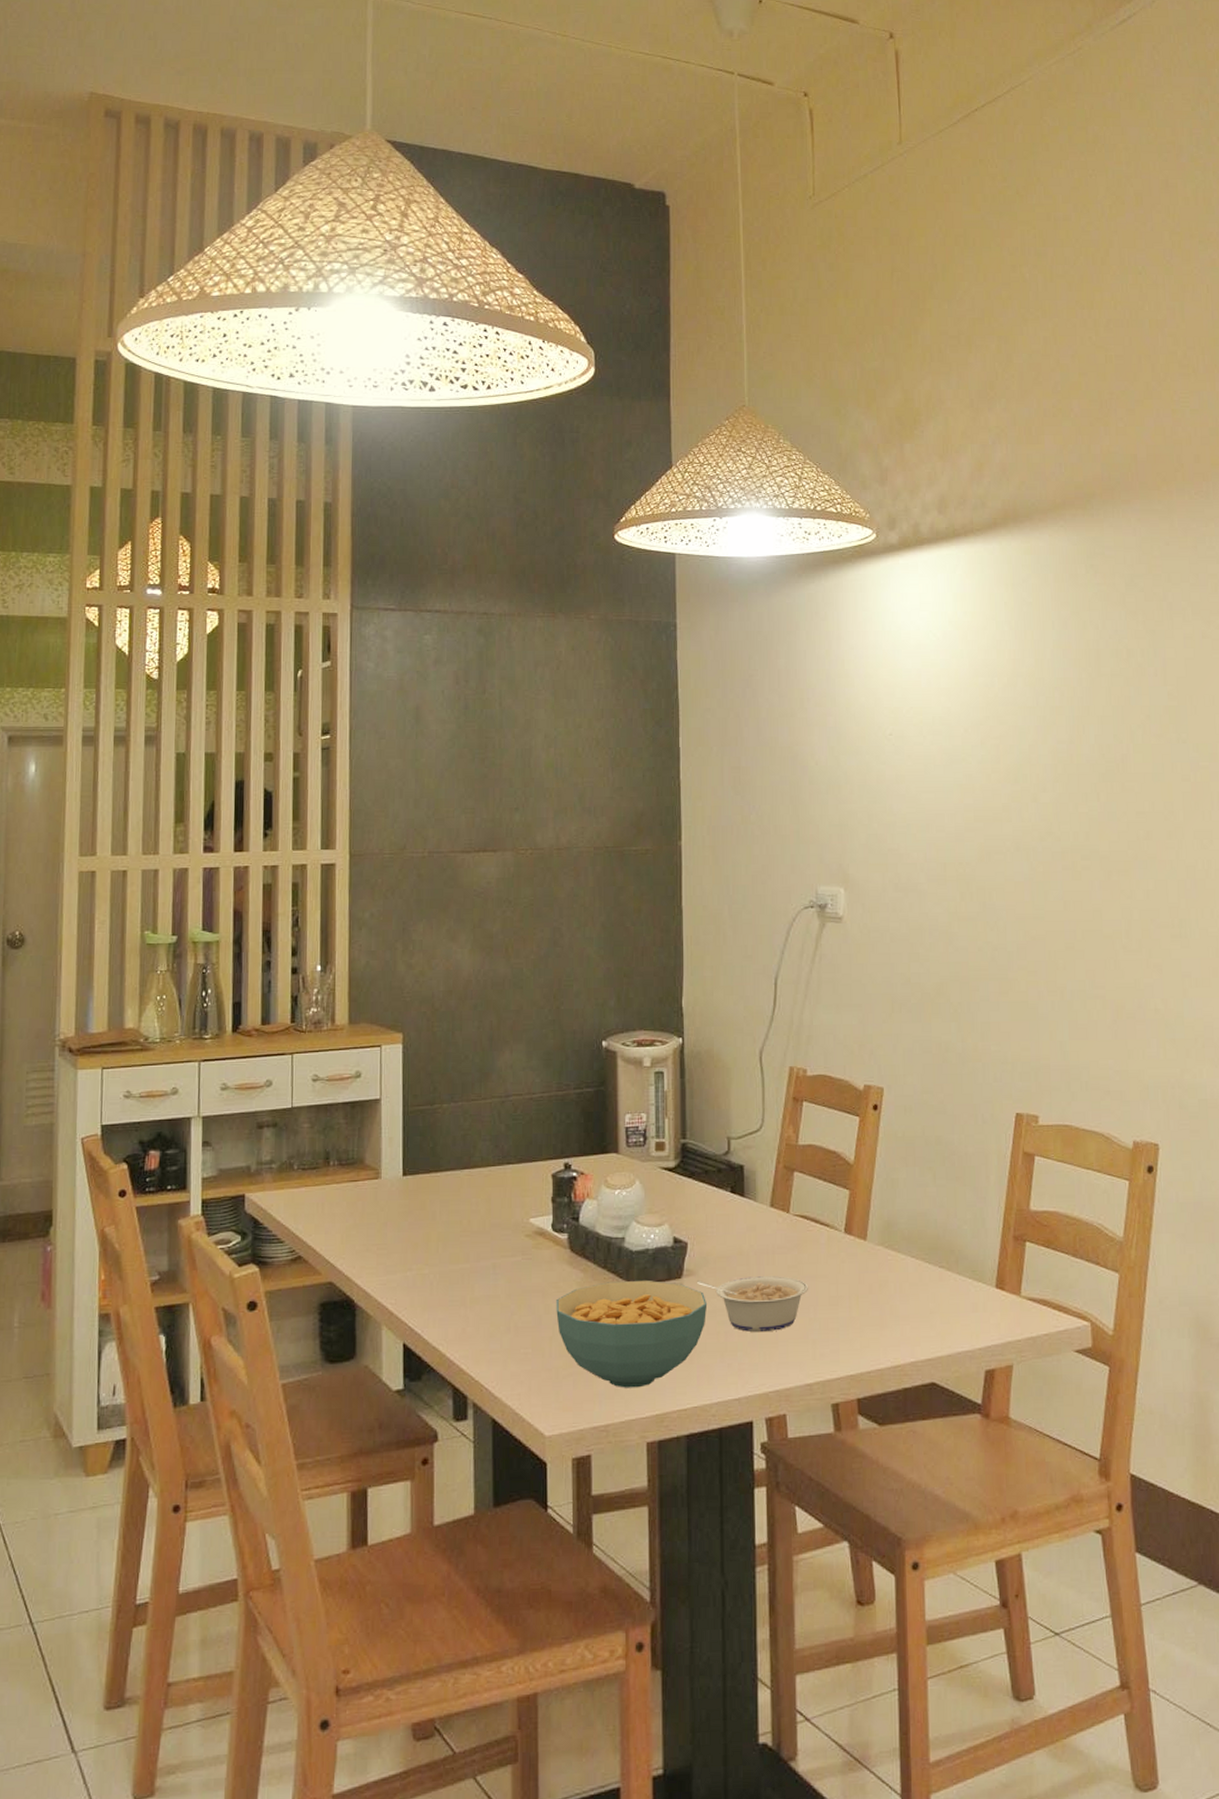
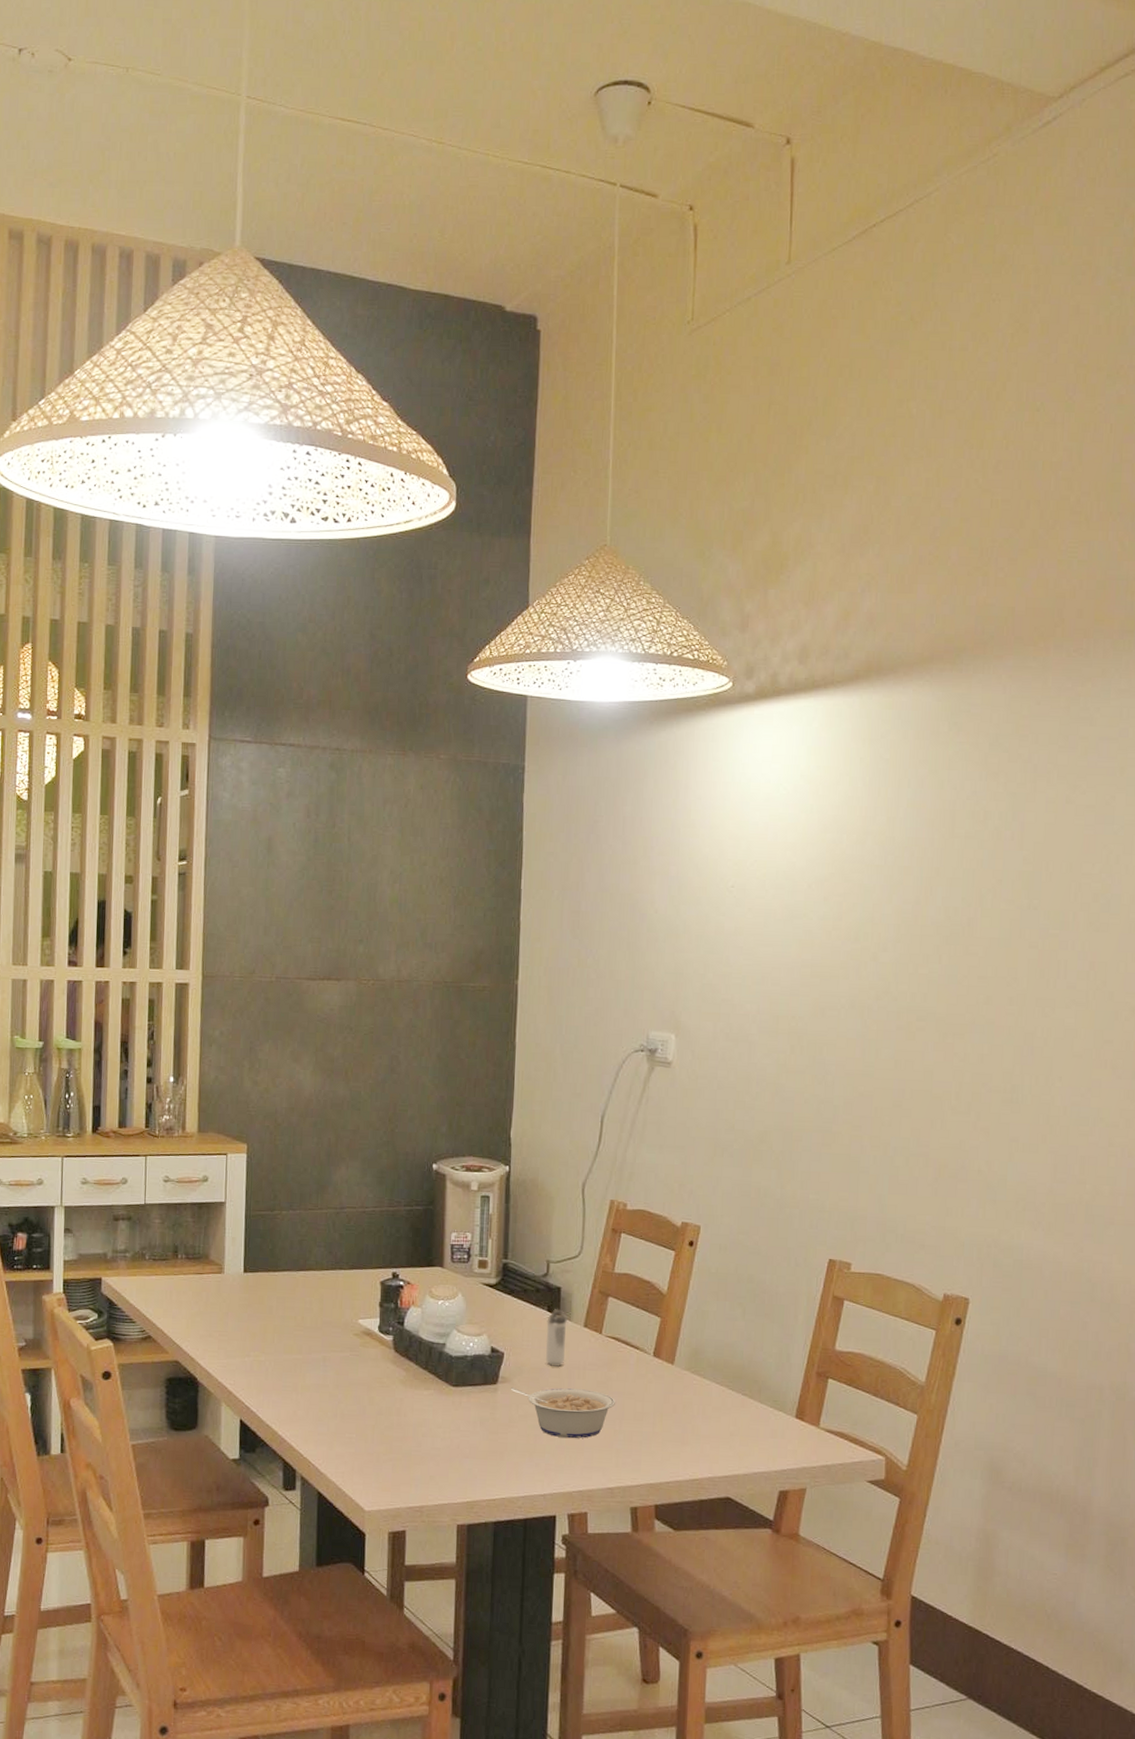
cereal bowl: present [556,1279,708,1388] -> none [379,1381,520,1477]
shaker: none [731,1188,753,1254] -> present [545,1308,567,1368]

